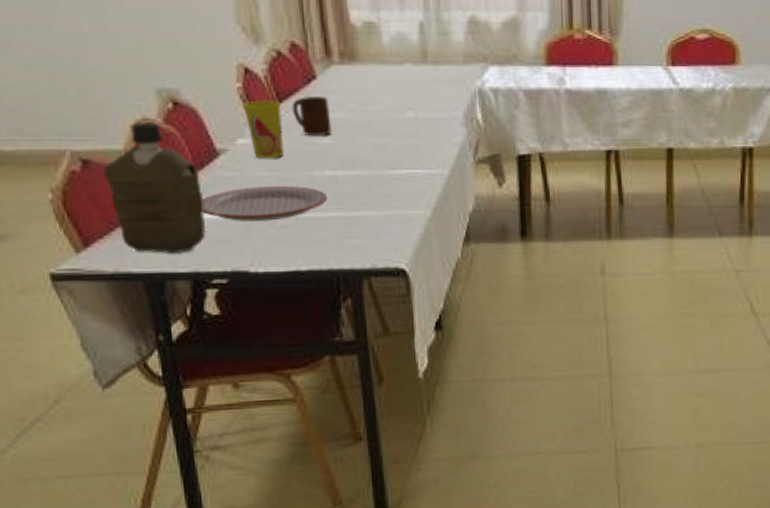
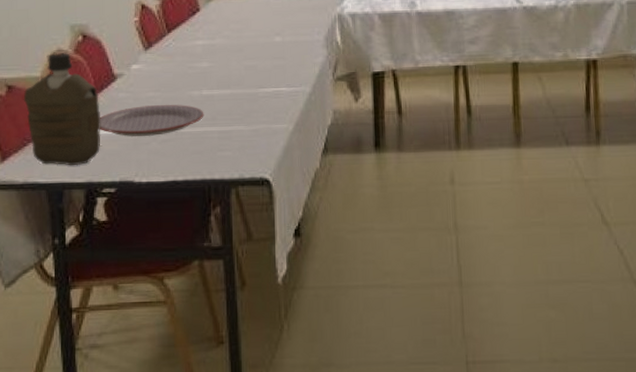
cup: present [243,100,285,159] -> none [138,31,170,81]
cup: present [292,97,332,136] -> none [178,26,210,61]

